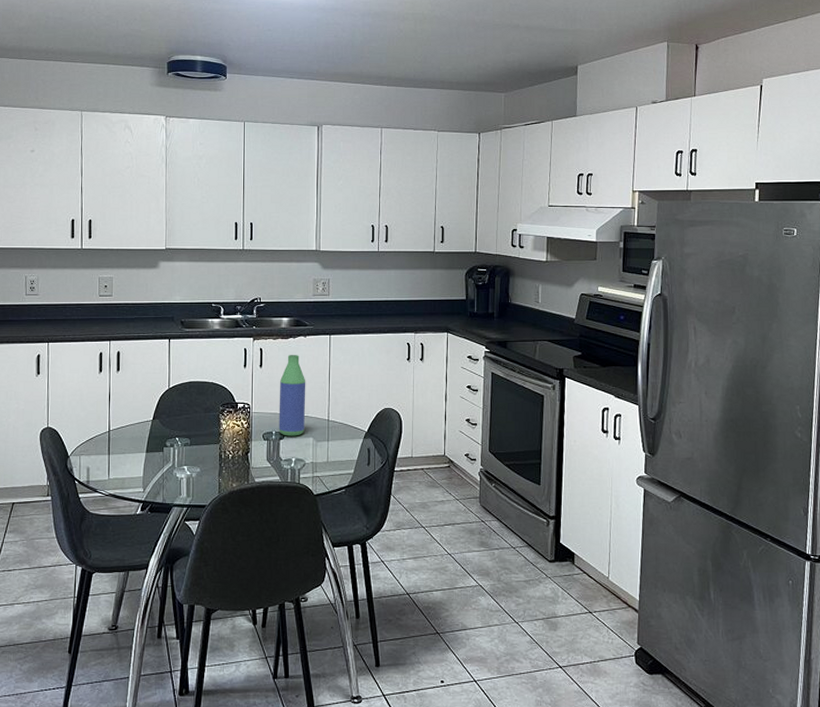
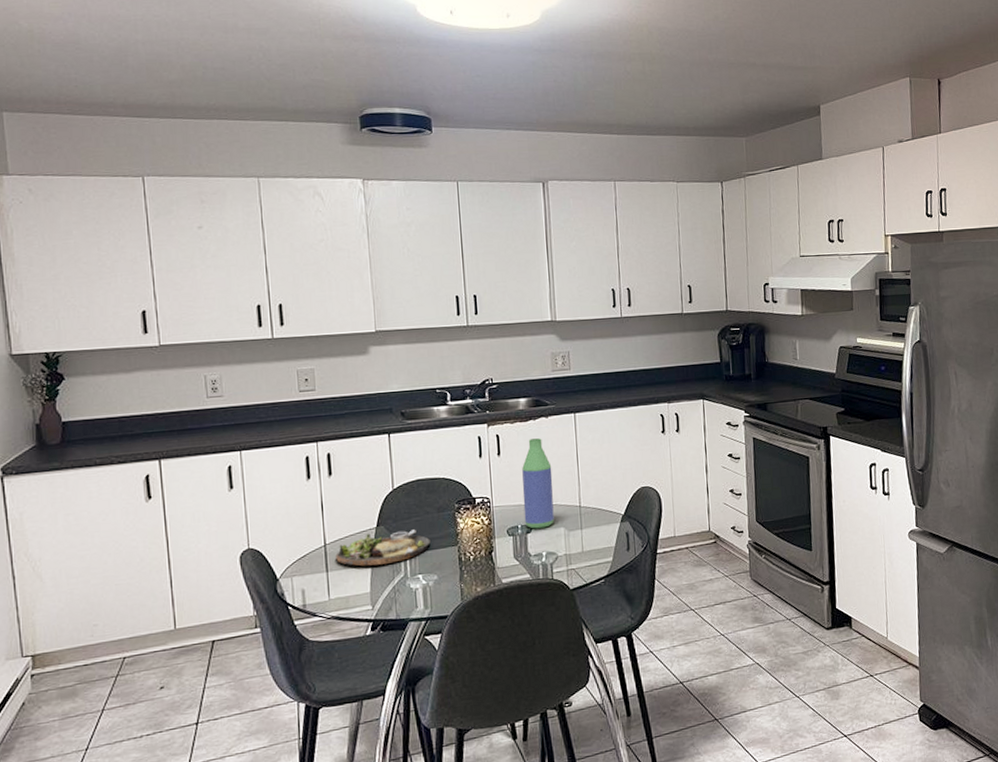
dinner plate: none [117,424,197,453] -> present [336,529,431,566]

